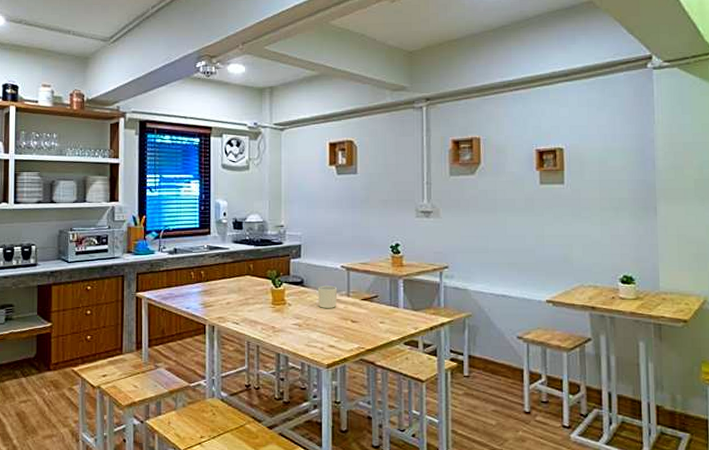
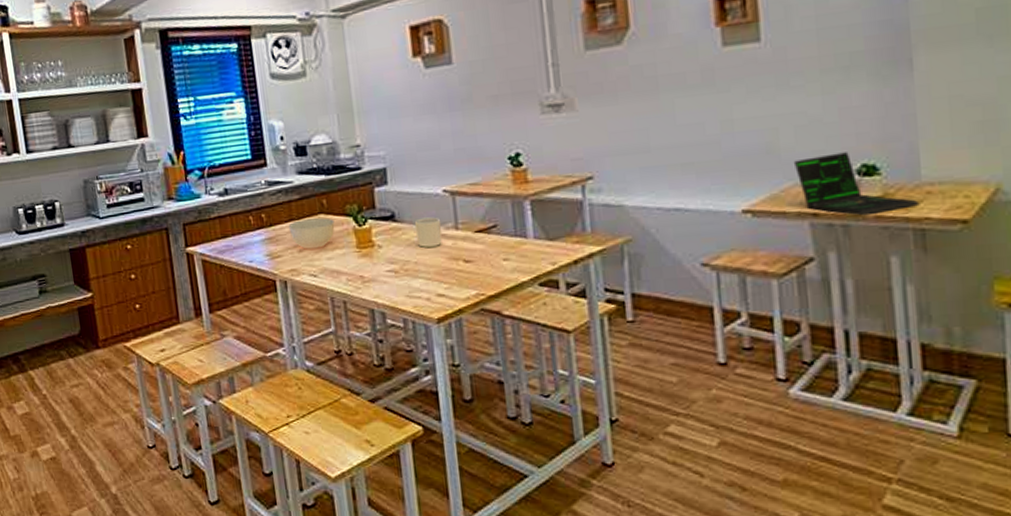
bowl: none [221,279,257,302] -> present [288,217,335,250]
laptop: none [581,266,658,312] -> present [793,152,920,216]

